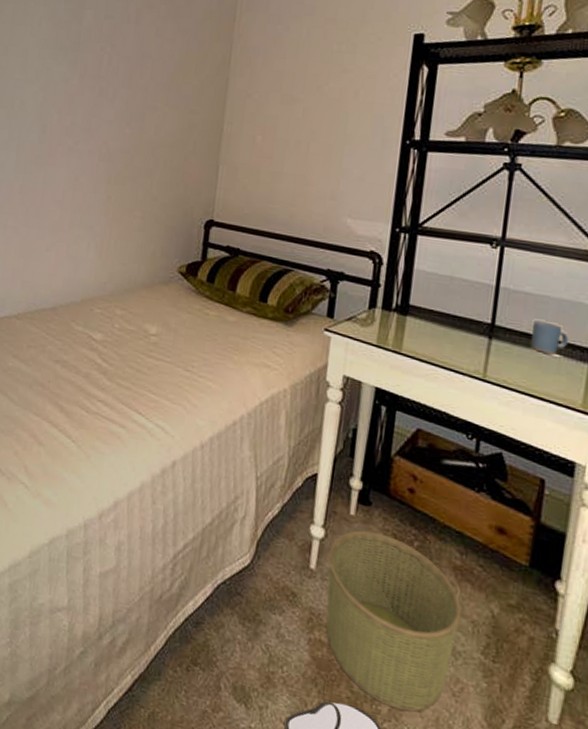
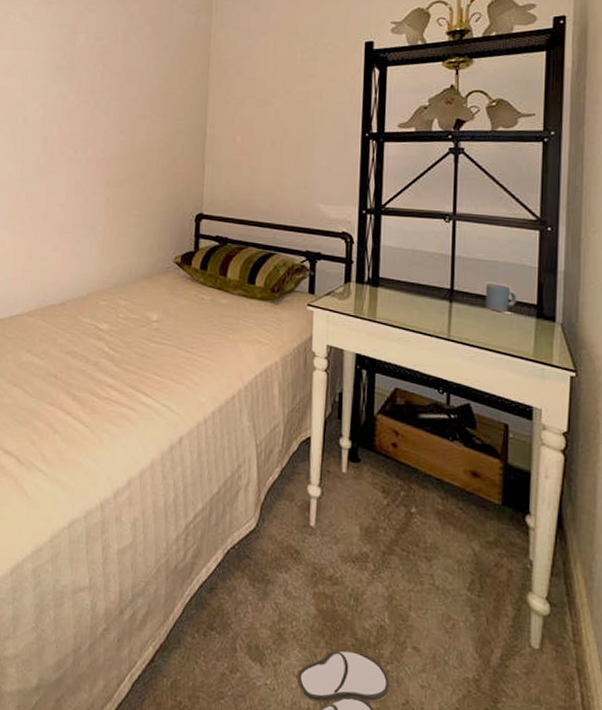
basket: present [325,530,462,712] -> none [324,485,447,653]

